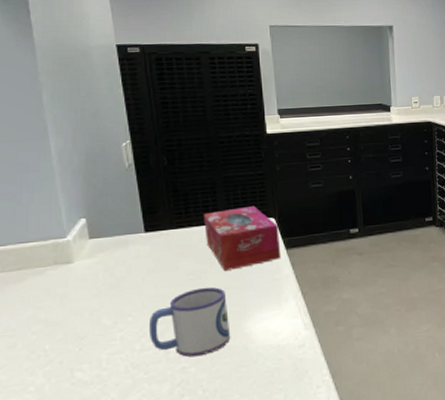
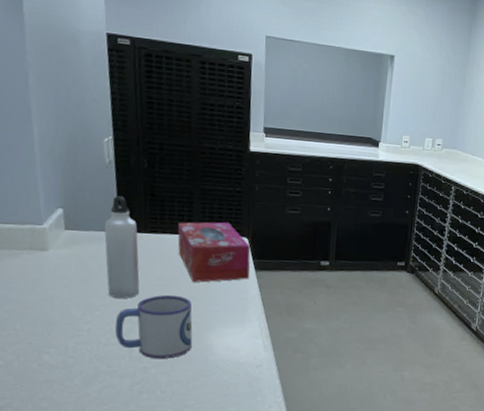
water bottle: none [128,197,172,300] -> present [104,196,140,298]

